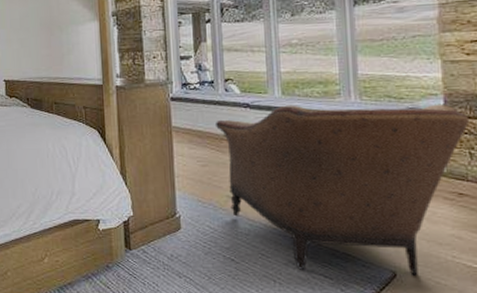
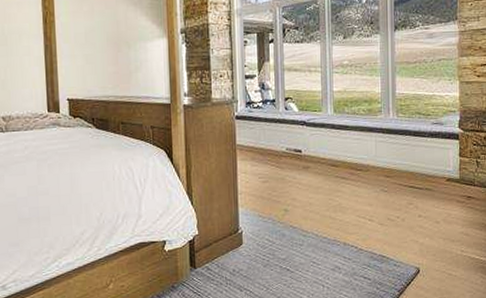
armchair: present [216,103,470,276] -> none [276,119,478,274]

